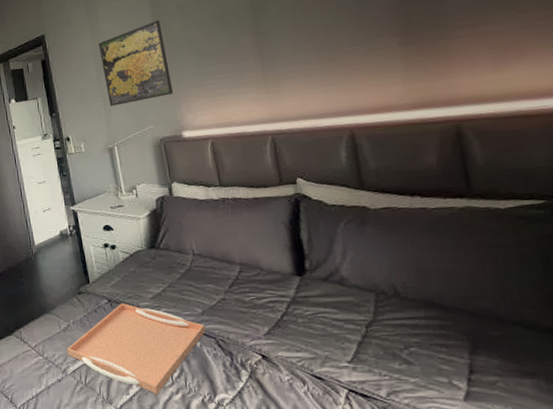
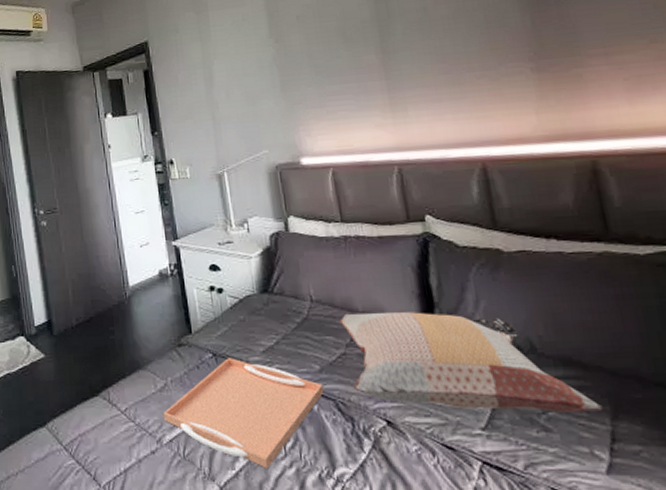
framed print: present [98,19,174,107] -> none [208,31,292,126]
decorative pillow: none [219,263,462,348] -> present [339,312,603,412]

